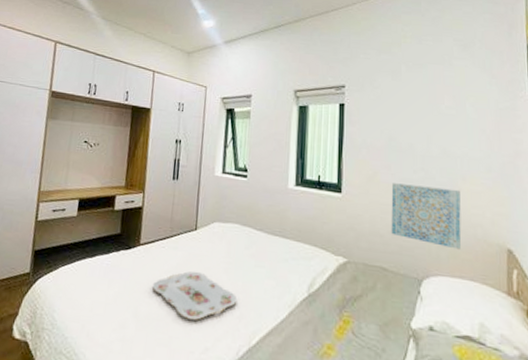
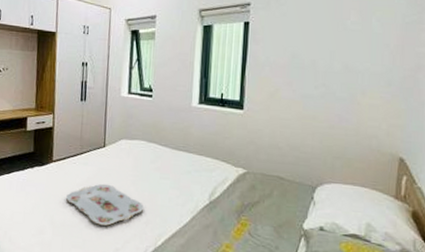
wall art: present [391,183,462,250] -> none [289,99,359,159]

